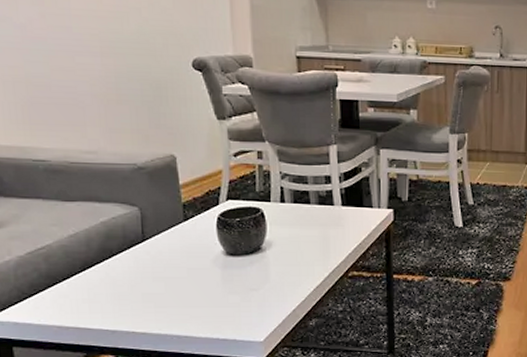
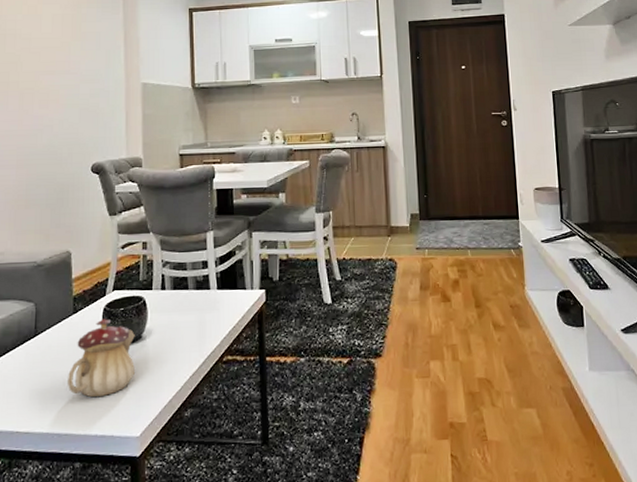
teapot: none [182,228,256,304] -> present [66,319,136,398]

